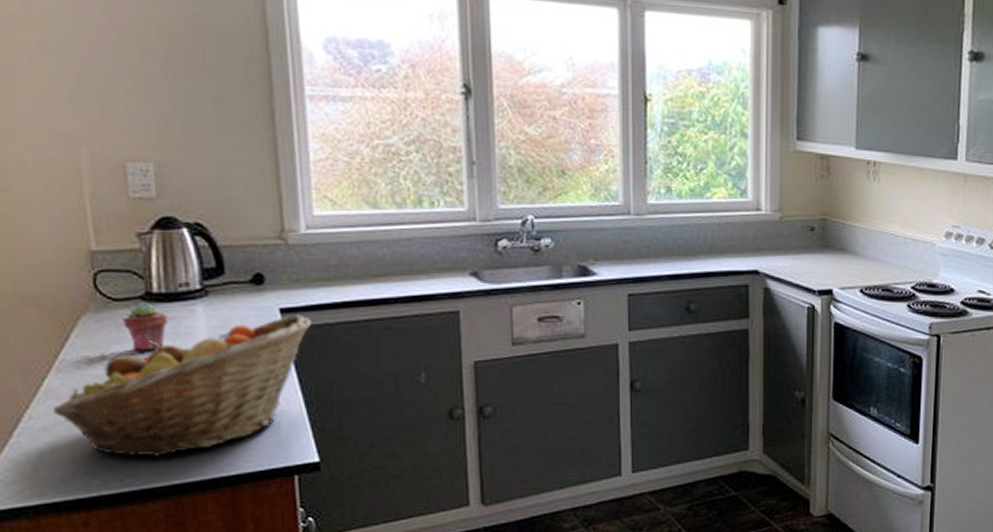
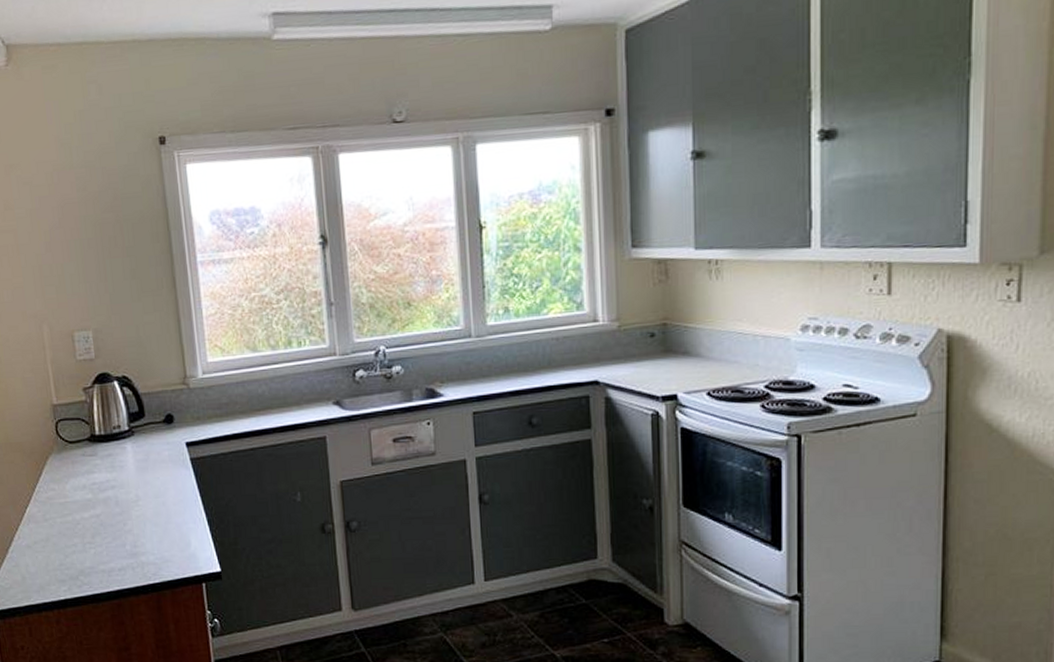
fruit basket: present [52,314,312,457] -> none [33,446,210,568]
potted succulent: present [122,302,168,350] -> none [76,443,107,482]

